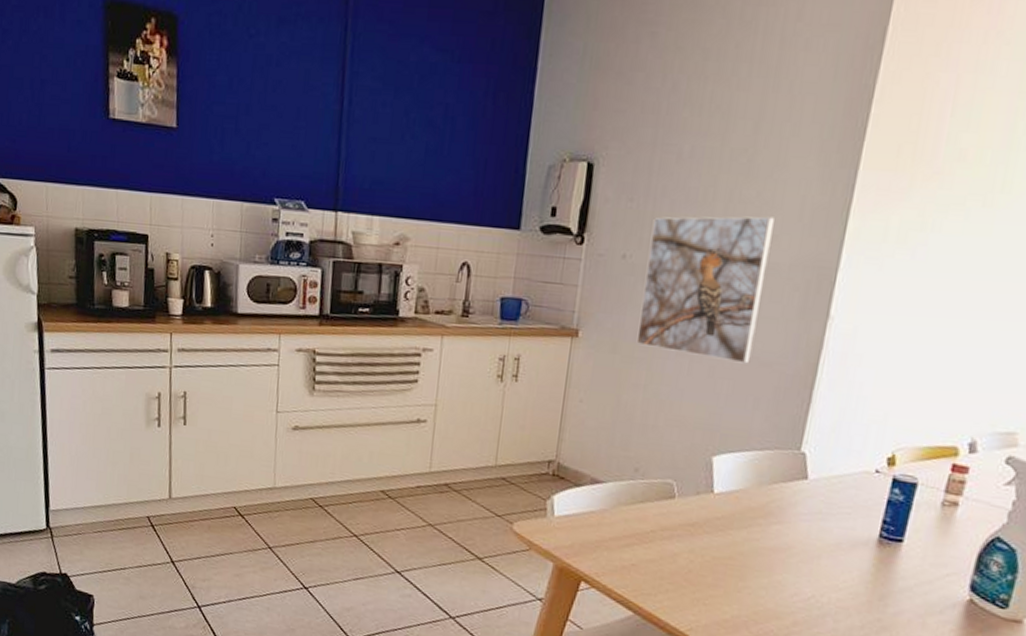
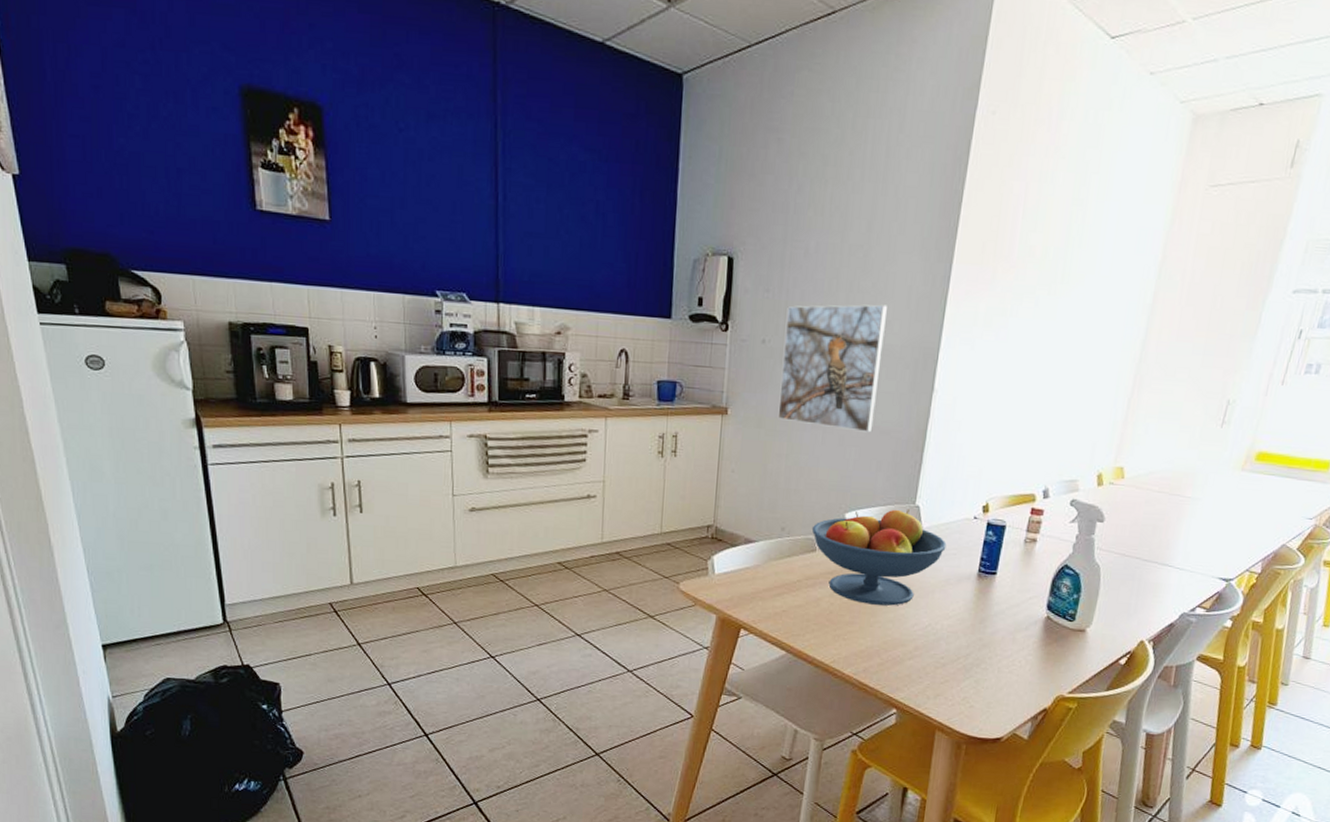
fruit bowl: none [670,455,839,570] -> present [811,508,947,606]

